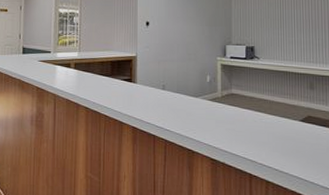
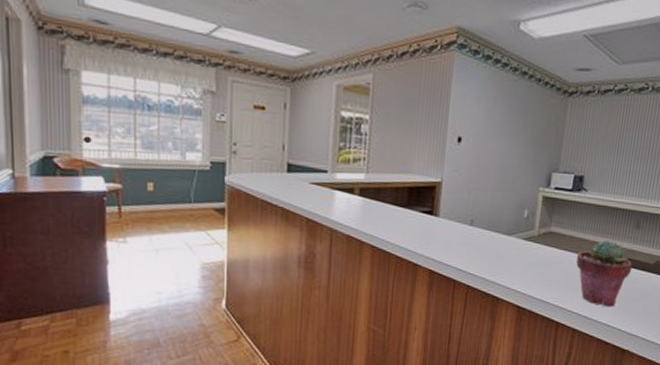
potted succulent: none [259,99,314,161] -> present [576,240,633,307]

